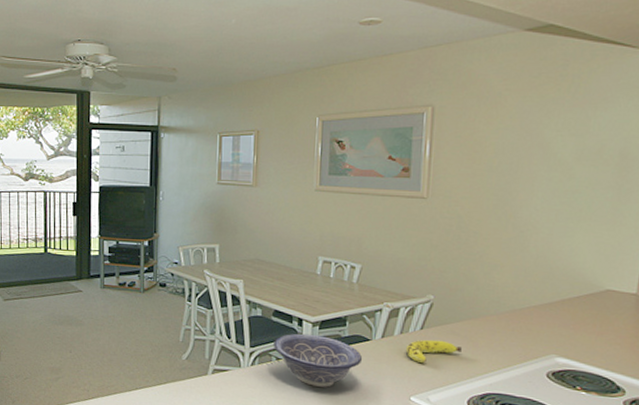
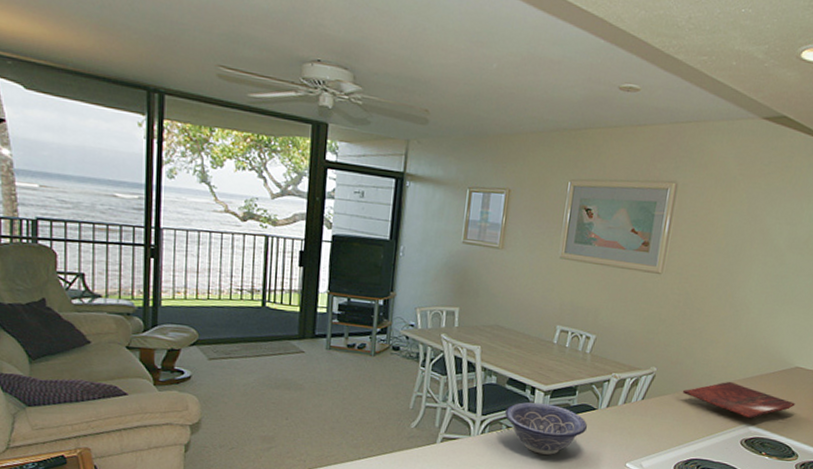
fruit: present [405,339,462,363] -> none [626,409,675,431]
cutting board: none [467,308,612,348] -> present [682,381,795,418]

